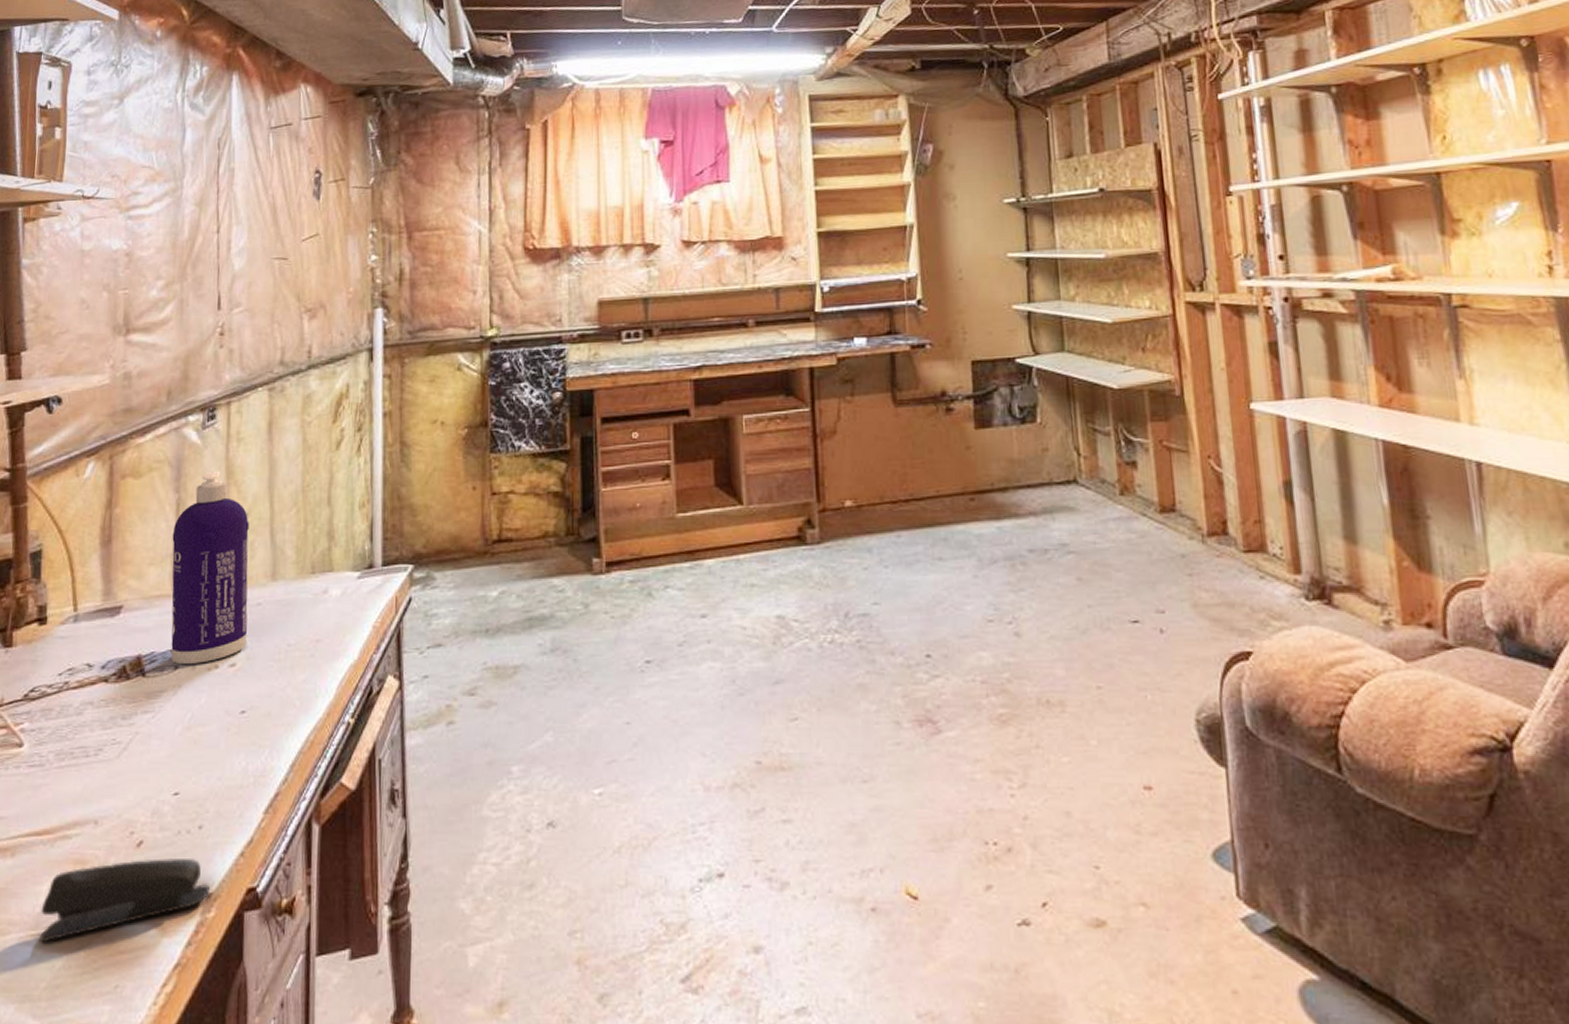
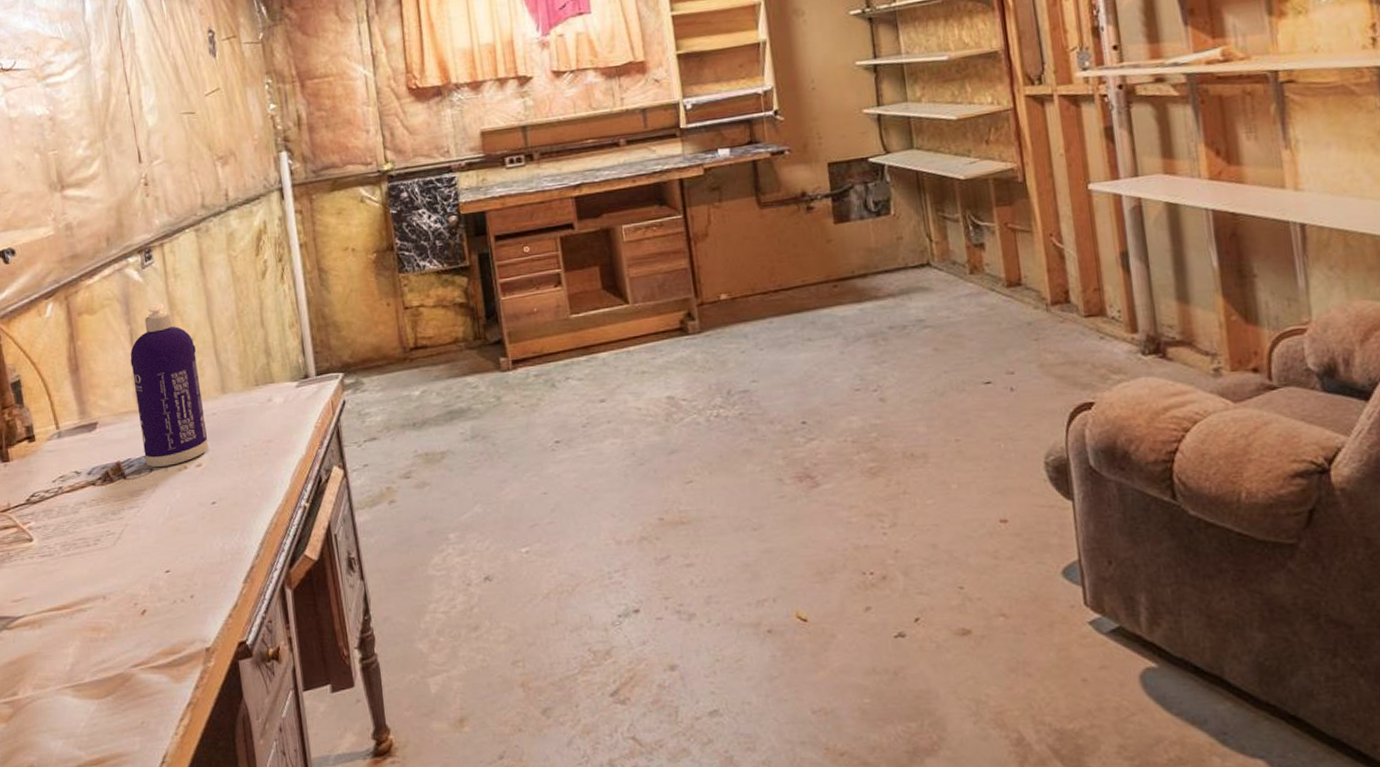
stapler: present [39,857,211,943] -> none [70,621,208,693]

